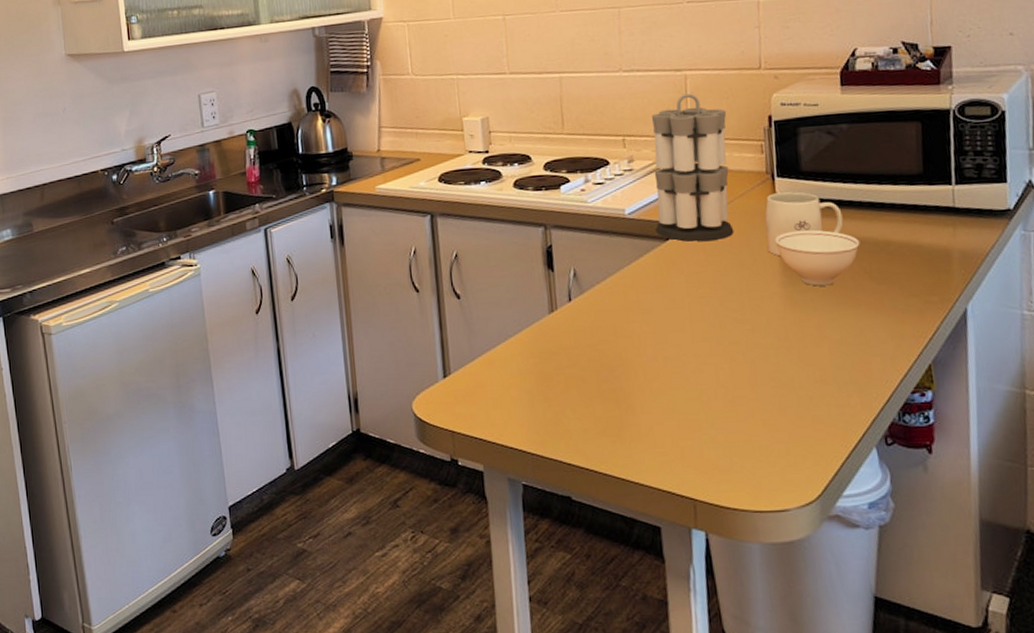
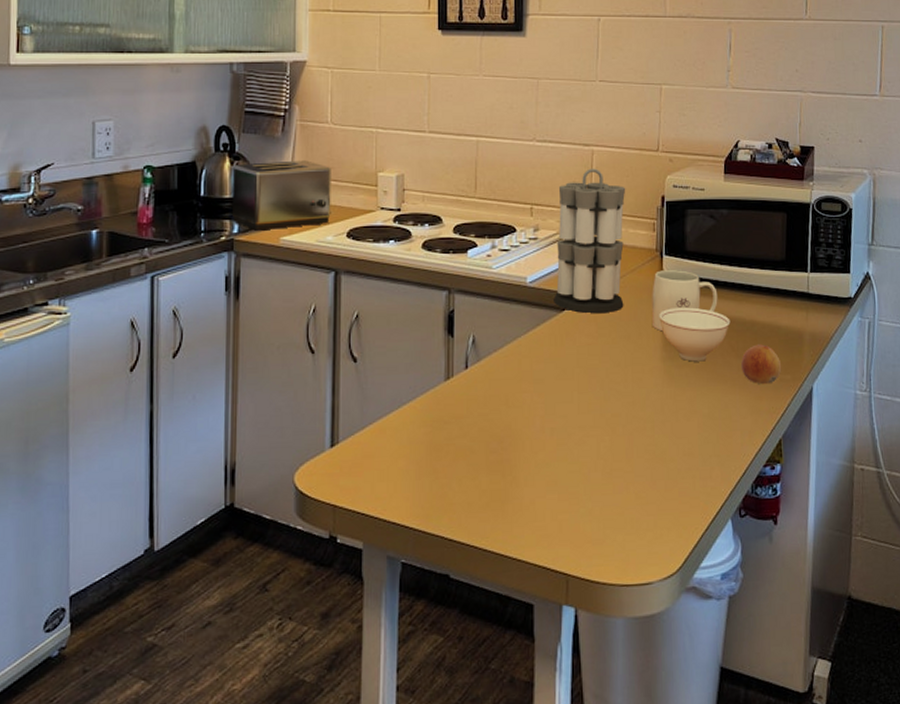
toaster: none [325,112,421,182] -> present [231,160,331,231]
fruit: none [876,265,927,308] -> present [741,344,782,385]

